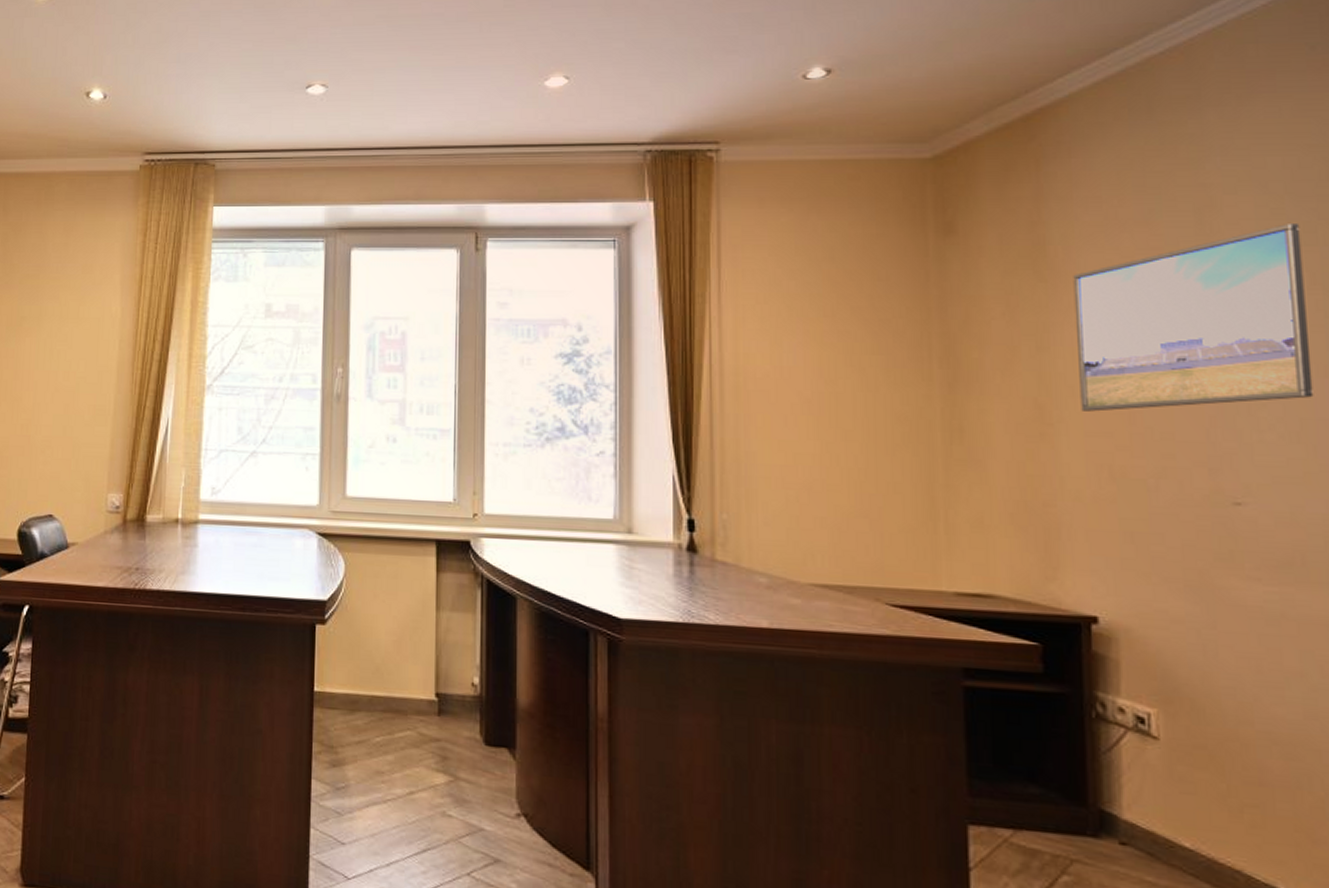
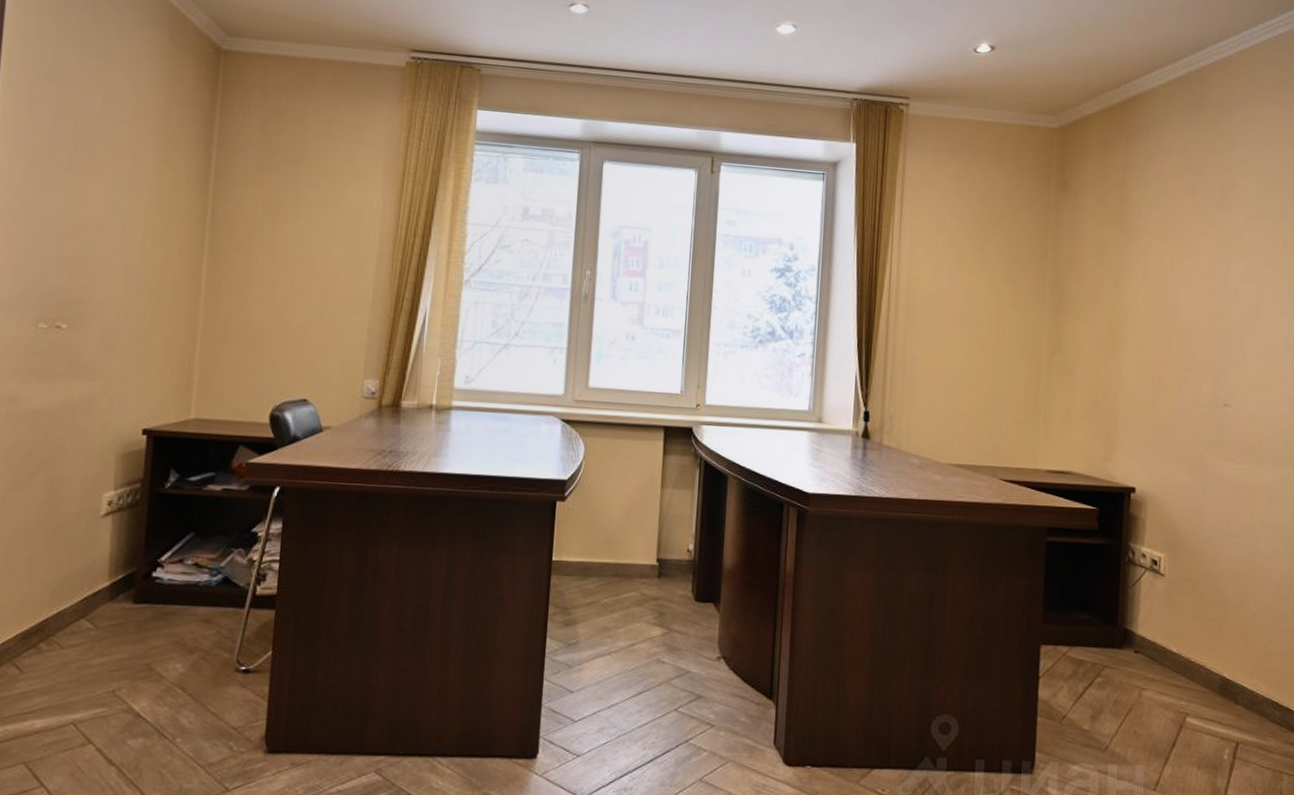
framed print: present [1073,224,1314,412] -> none [1138,202,1281,335]

